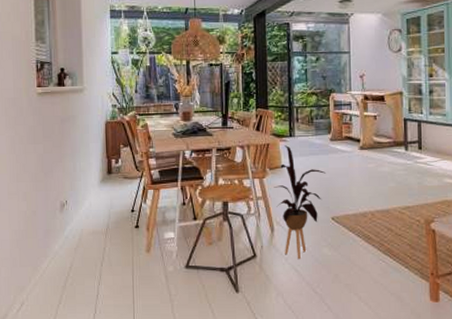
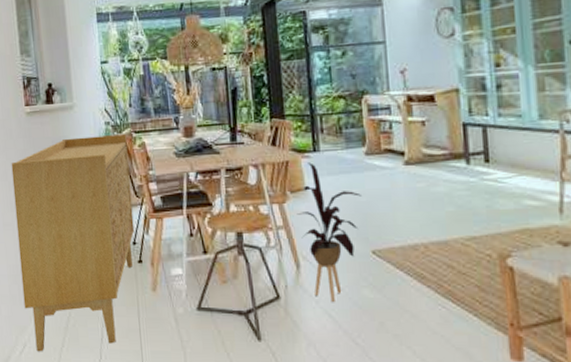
sideboard: none [20,116,134,309] -> present [11,134,135,352]

